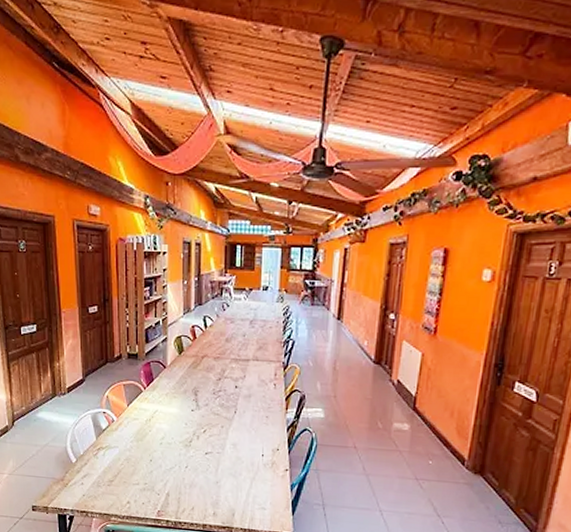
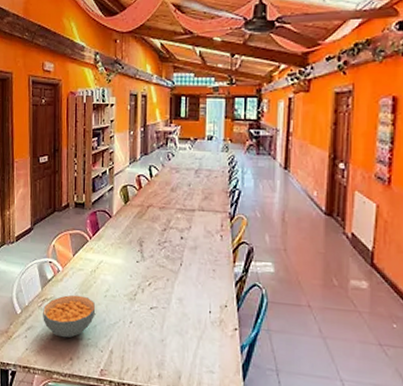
cereal bowl: none [97,443,152,484] -> present [42,294,96,338]

